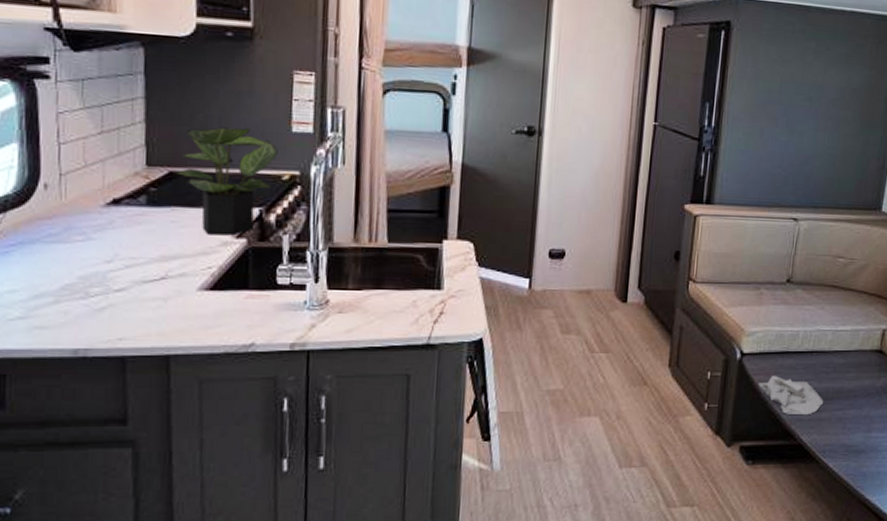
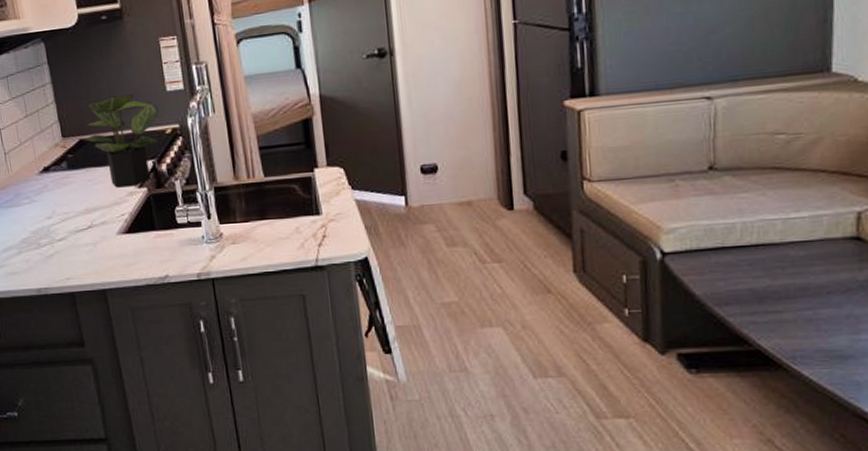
tissue: present [758,376,824,414] -> none [690,275,784,317]

